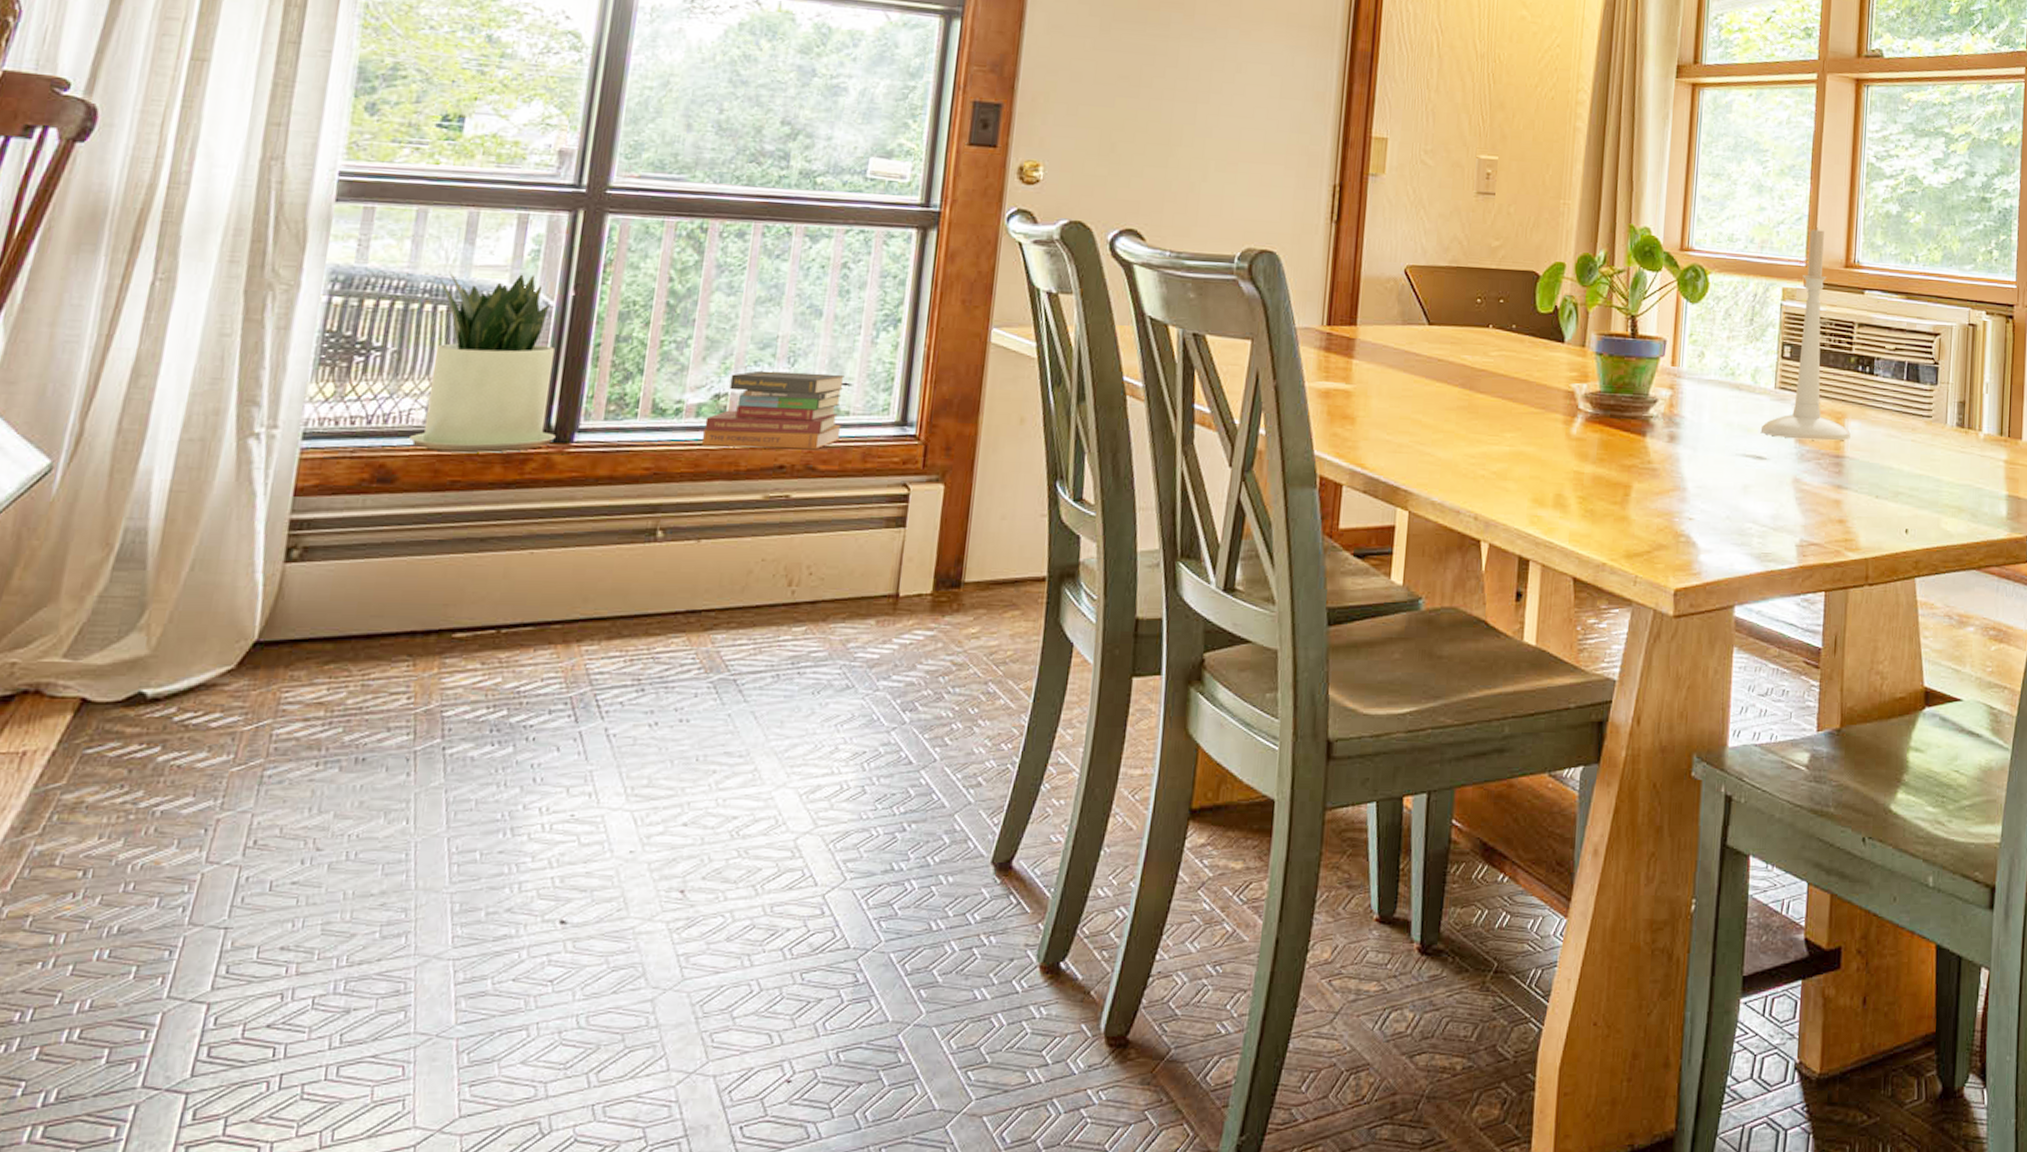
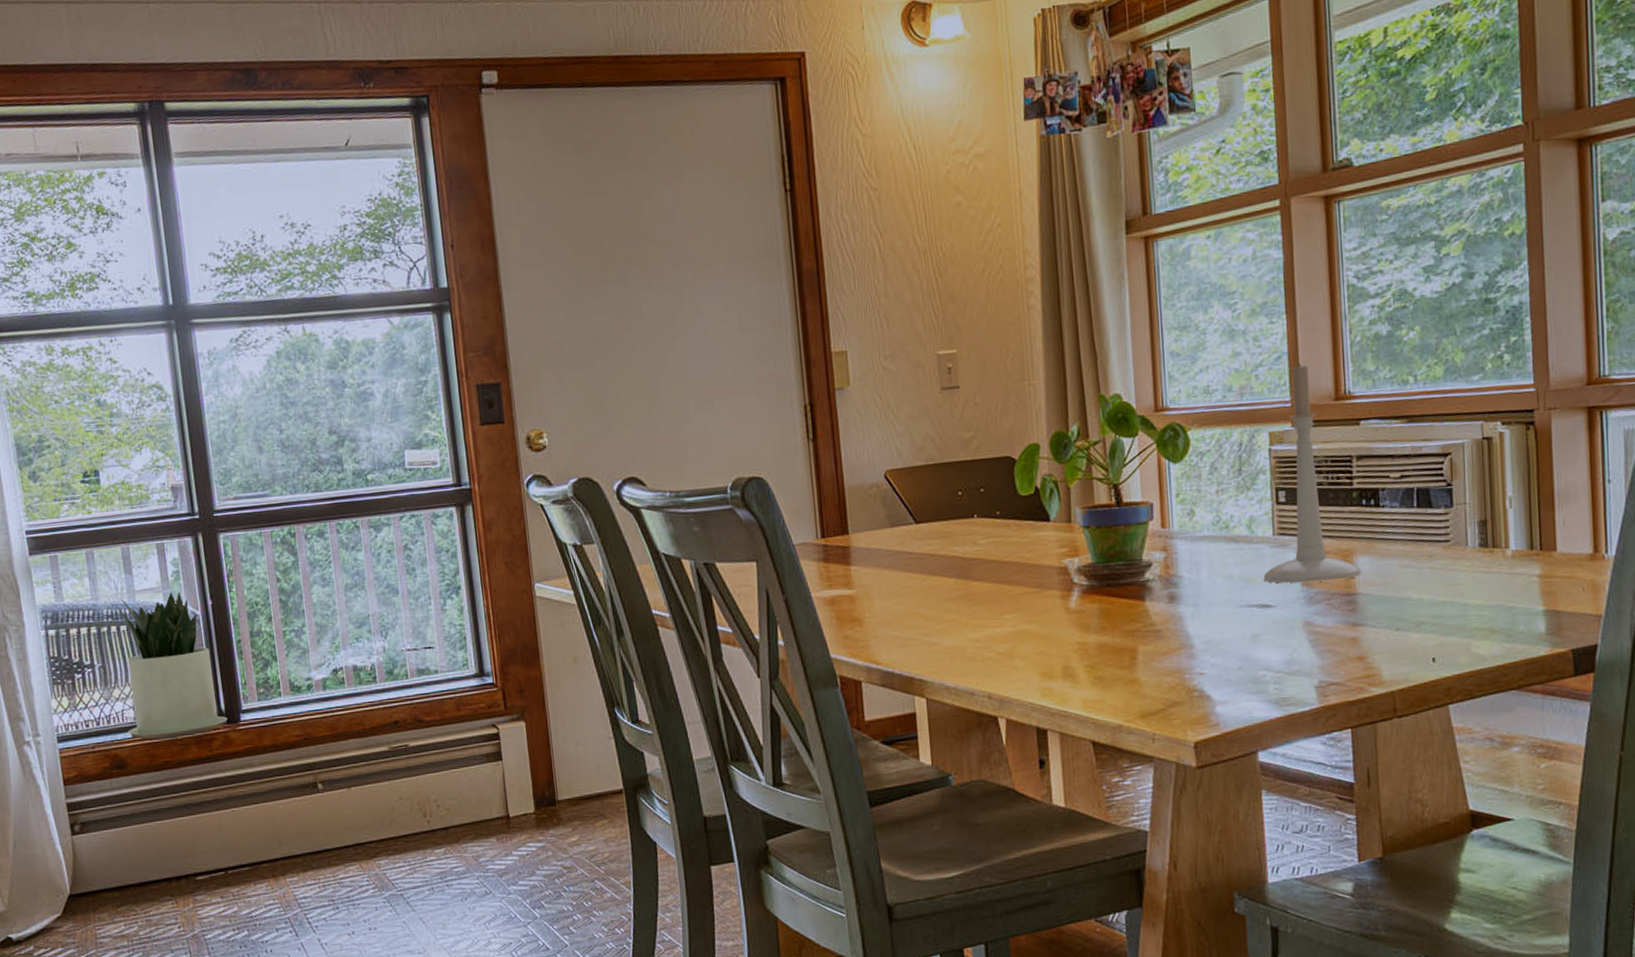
books: present [702,370,844,450] -> none [331,640,436,712]

